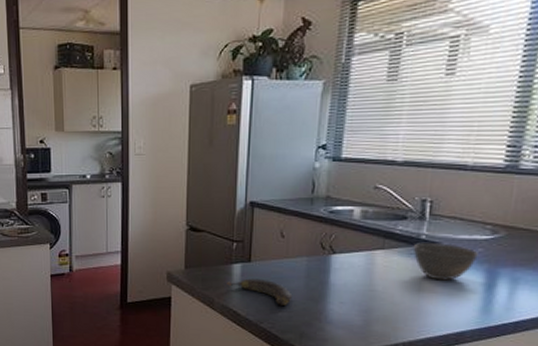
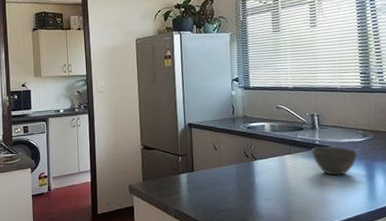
banana: present [227,278,293,305] -> none [177,184,229,206]

